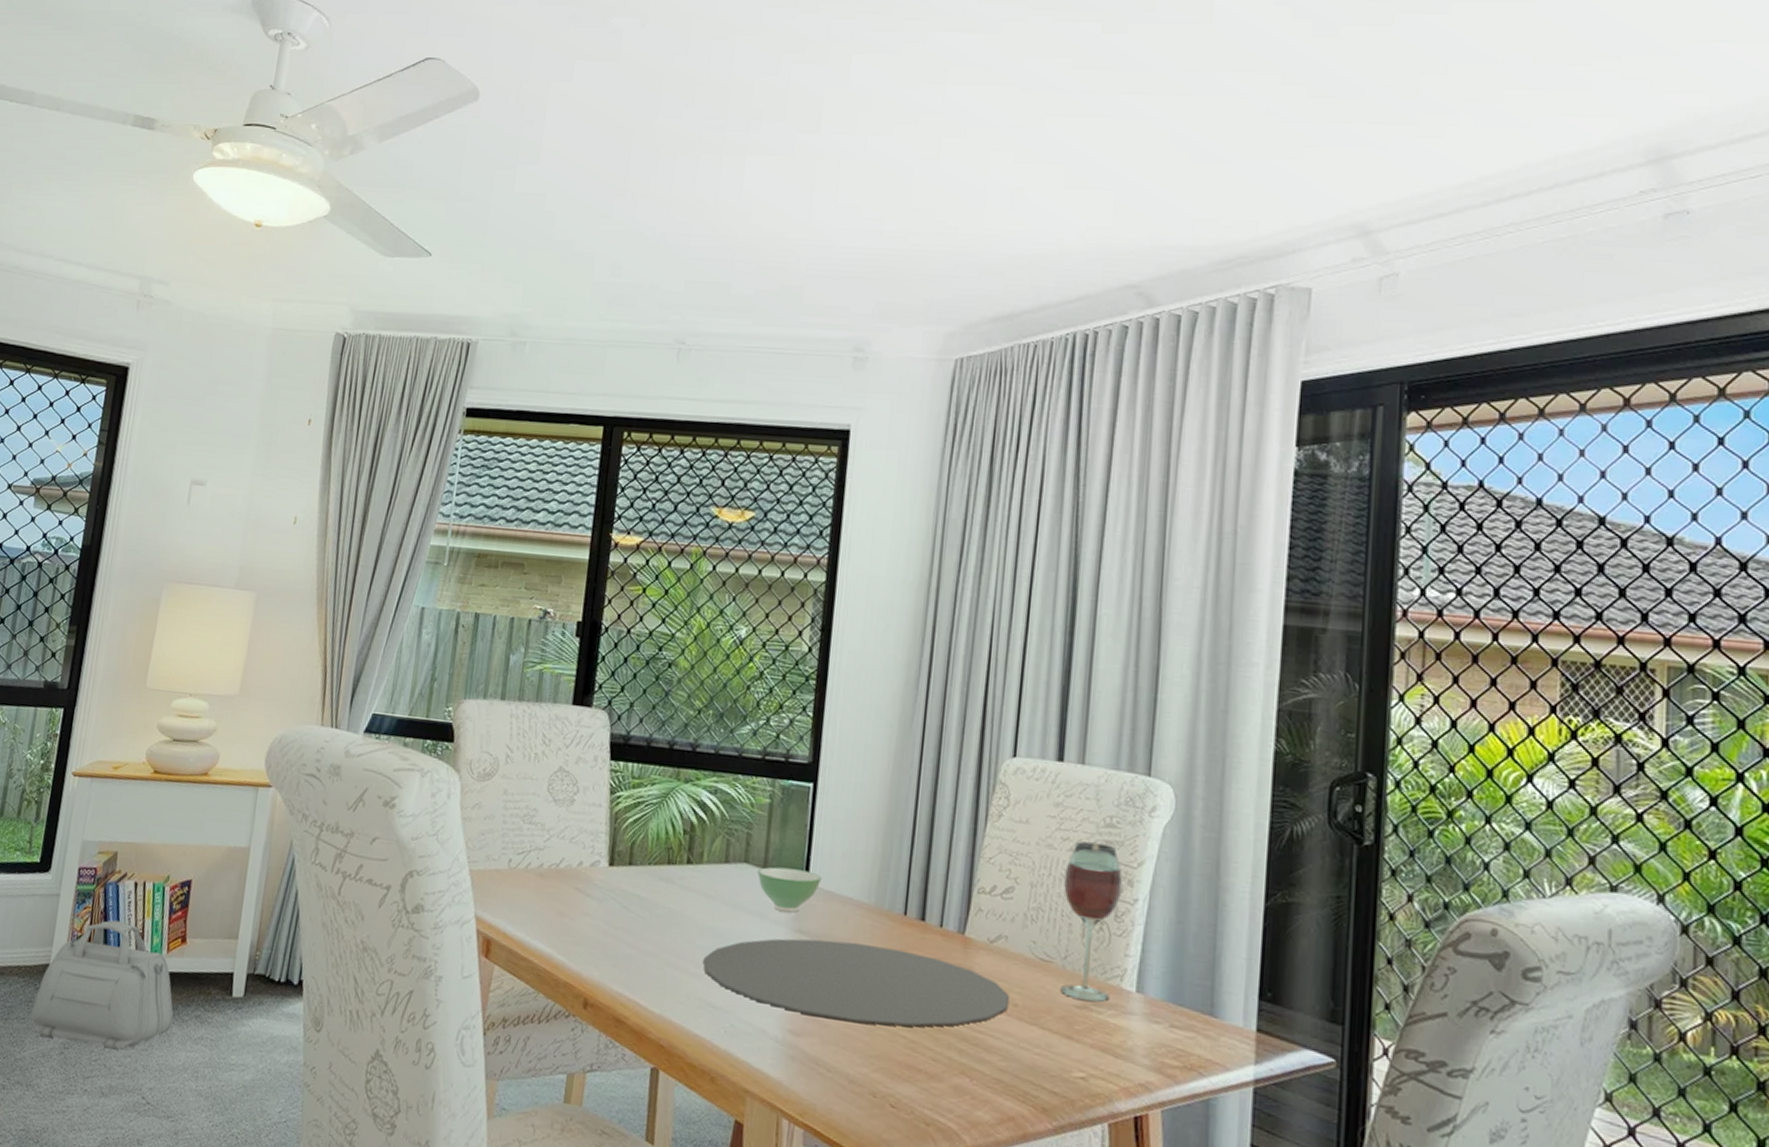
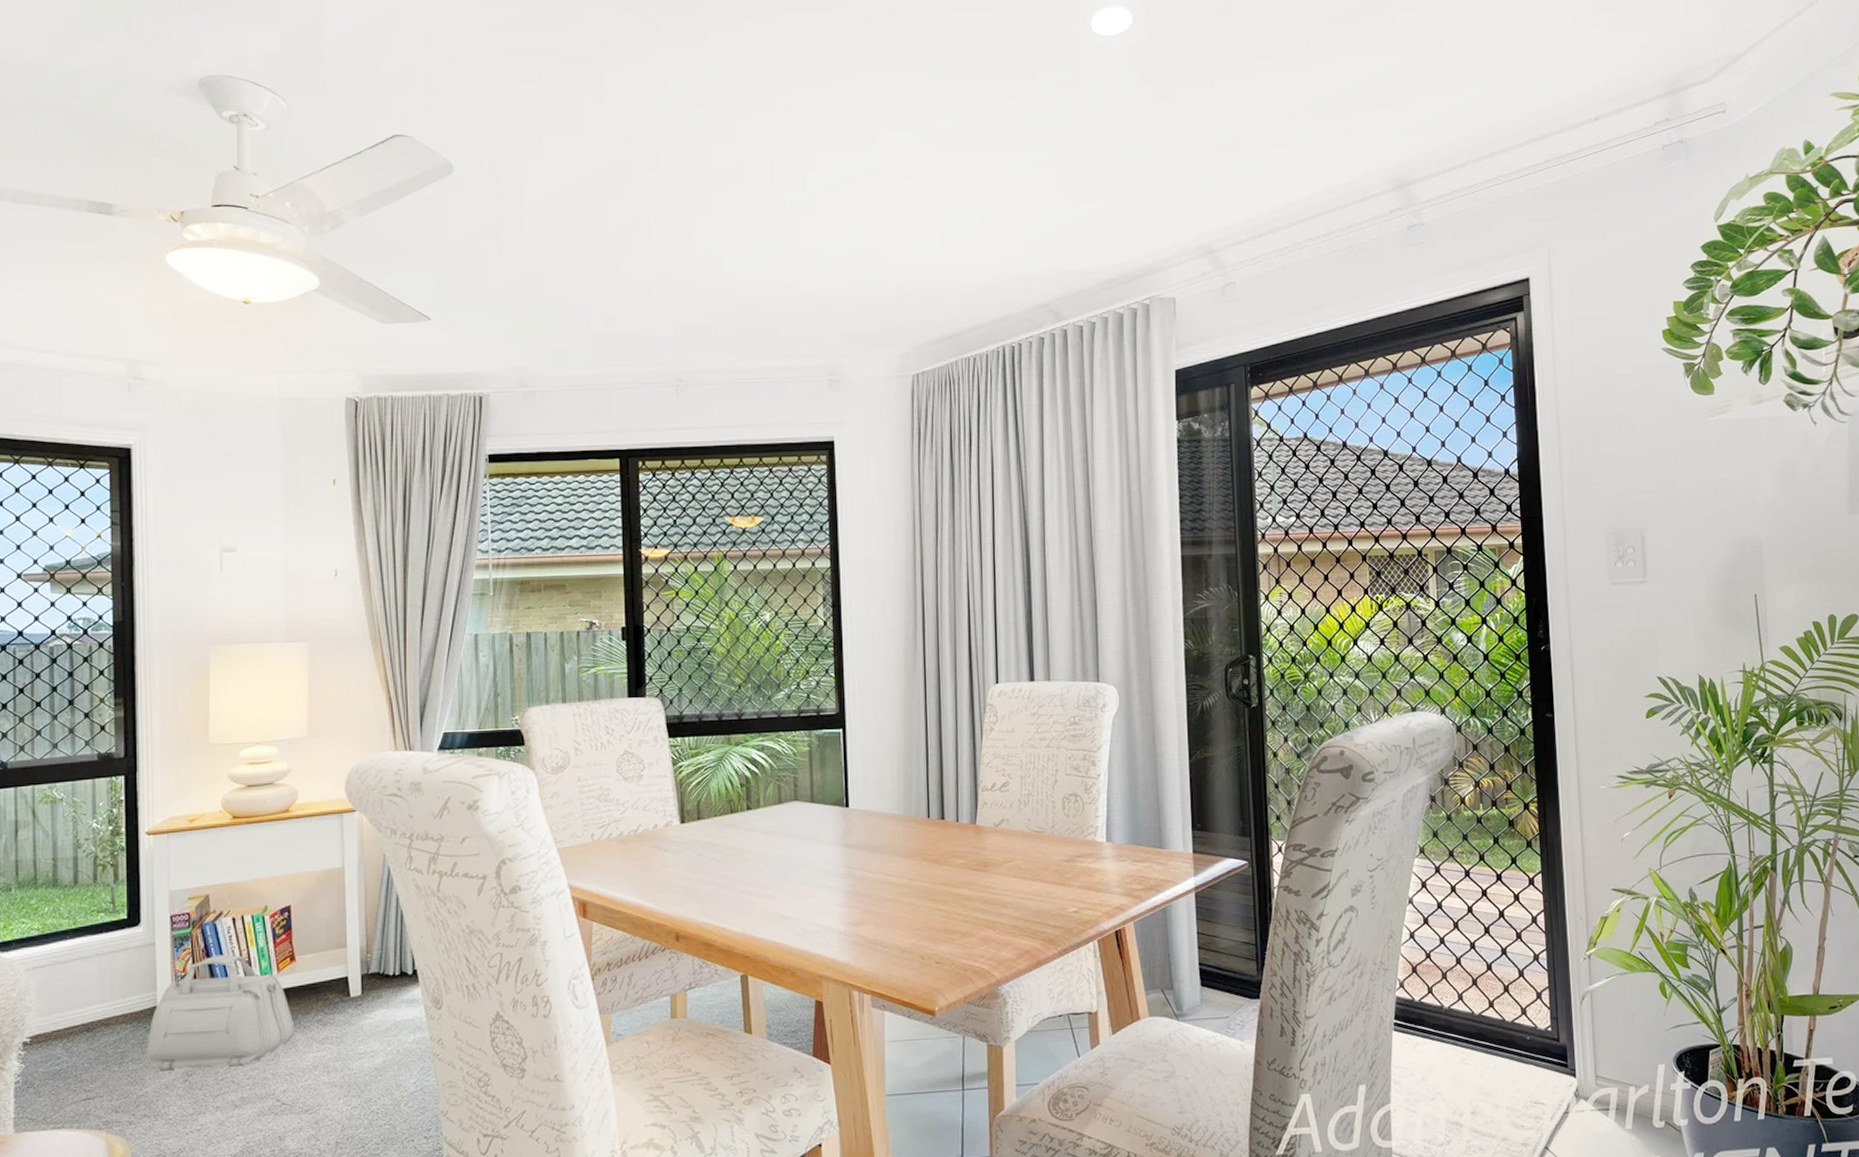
placemat: present [703,938,1010,1027] -> none [771,845,1016,908]
bowl: present [757,866,822,913] -> none [806,798,860,833]
wineglass: present [1059,841,1123,1002] -> none [1045,738,1088,856]

